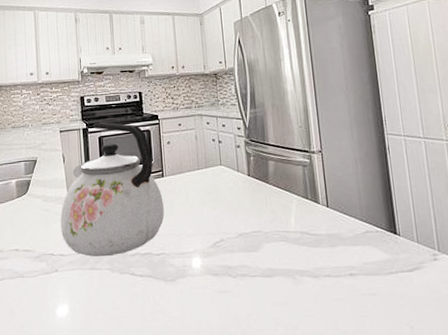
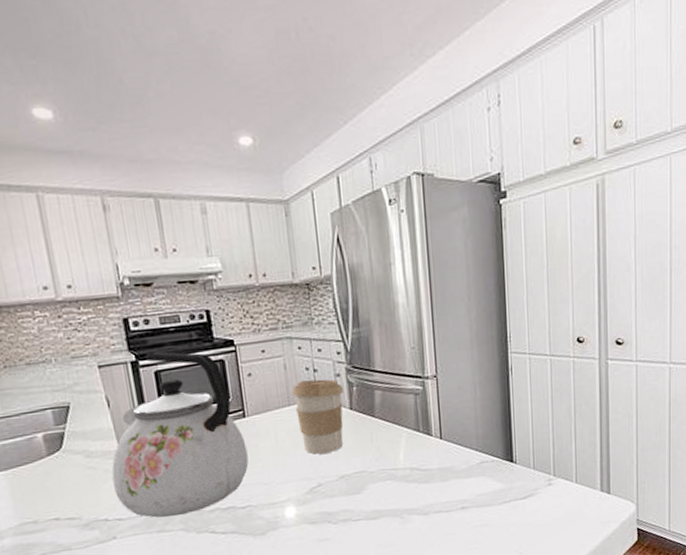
coffee cup: none [201,149,242,213] -> present [292,379,344,454]

